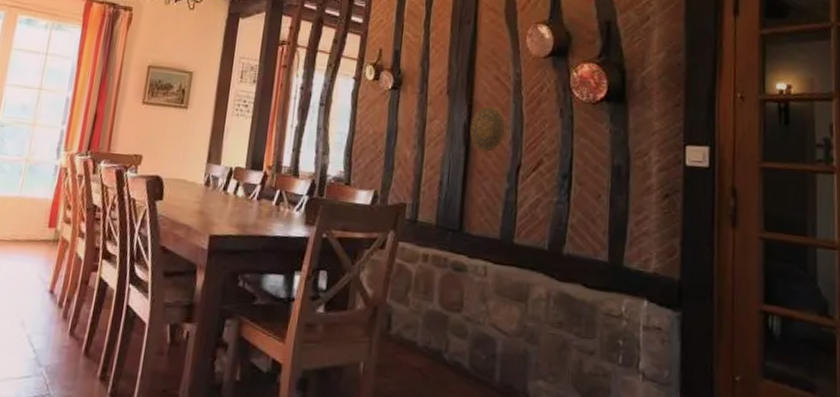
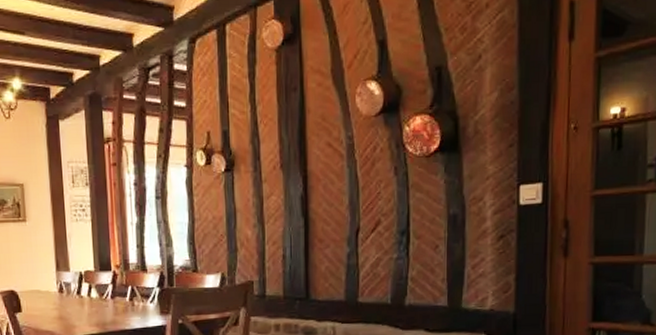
decorative plate: present [469,106,506,152] -> none [307,174,342,220]

